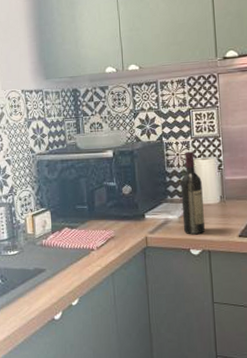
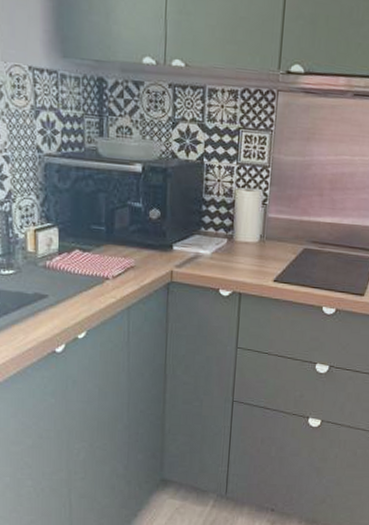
wine bottle: present [180,151,205,235] -> none [215,178,242,275]

